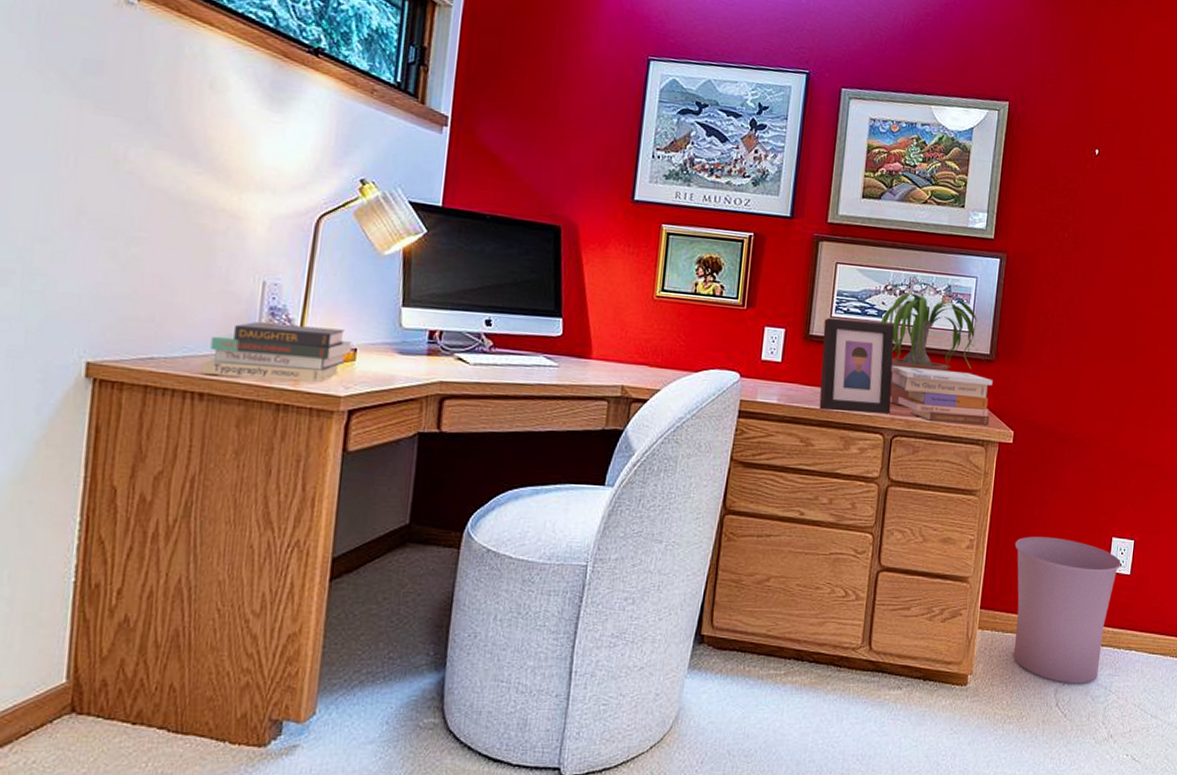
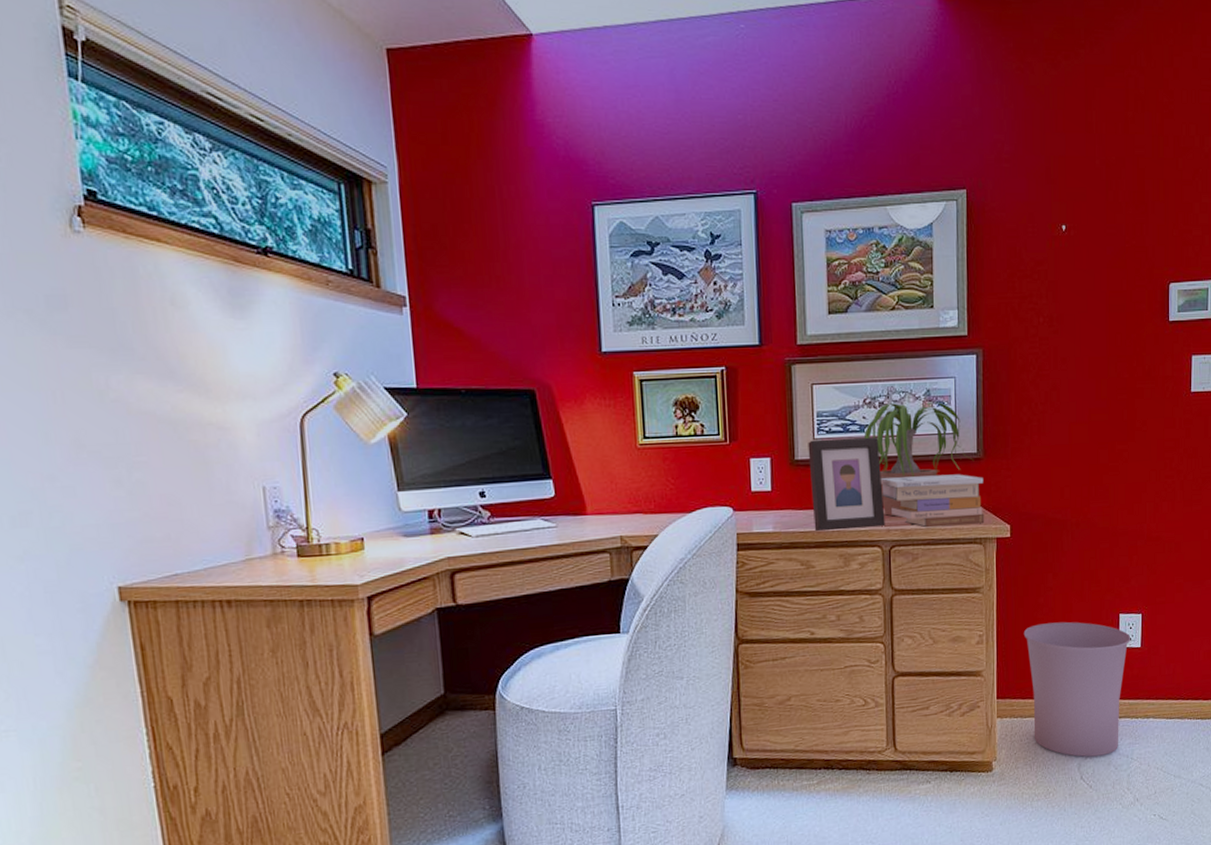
books: present [202,322,352,382] -> none [224,521,359,584]

